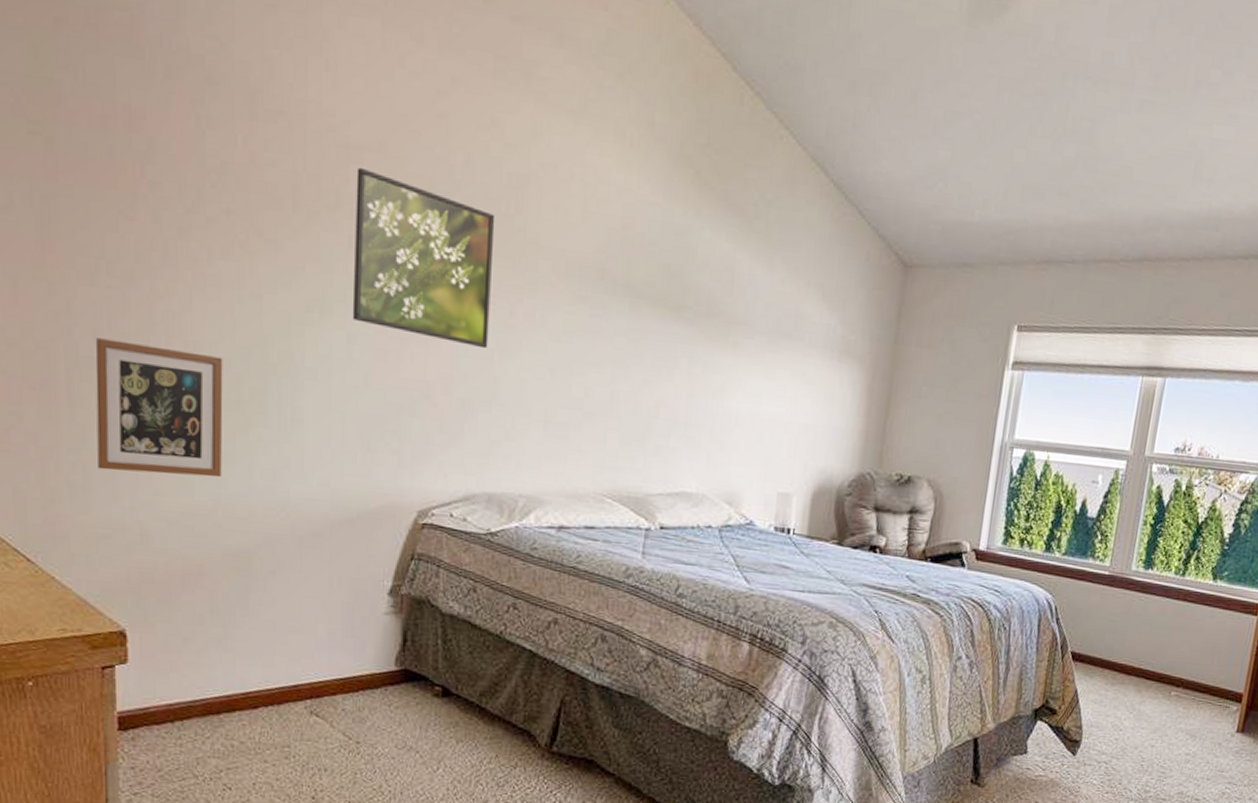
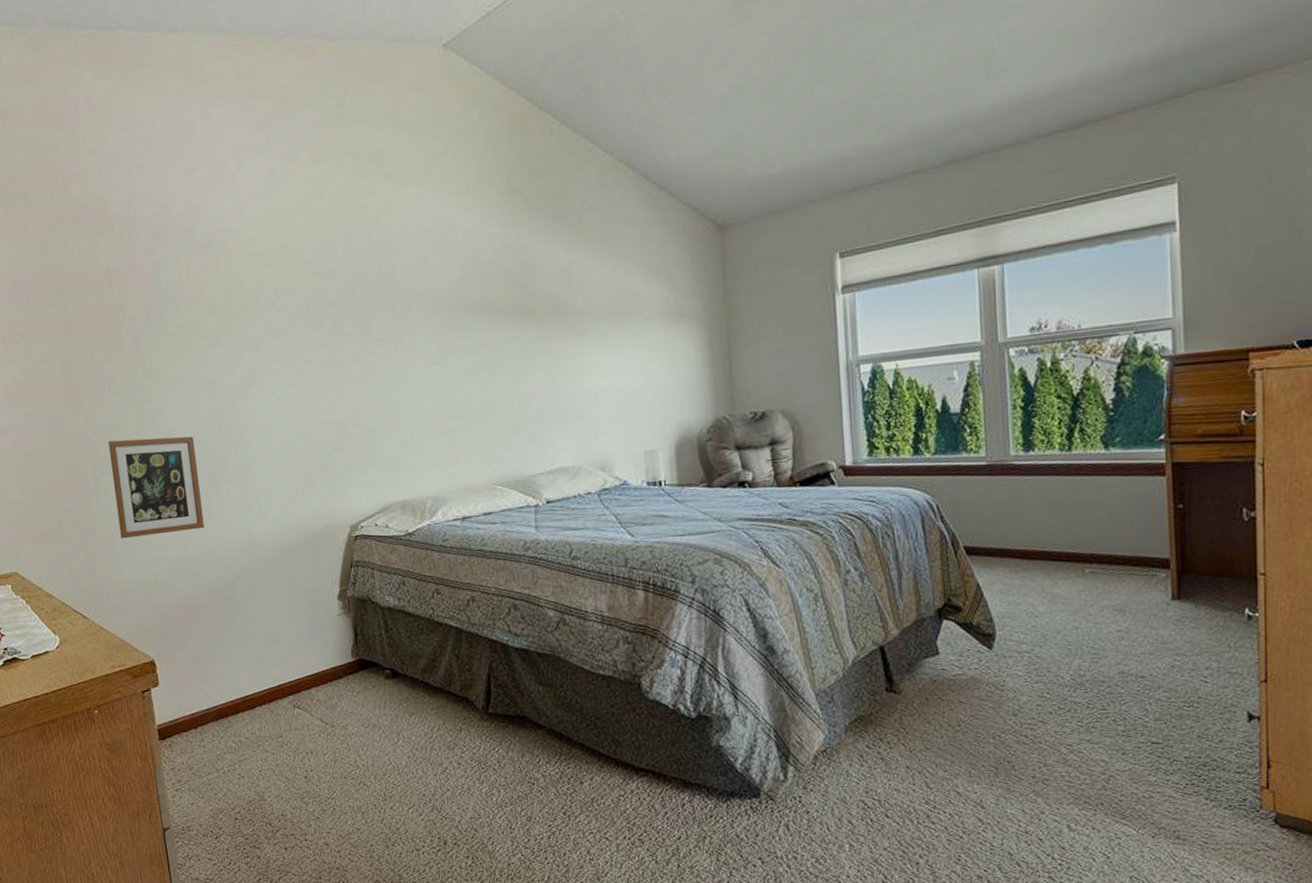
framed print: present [352,167,496,349] -> none [266,267,383,386]

